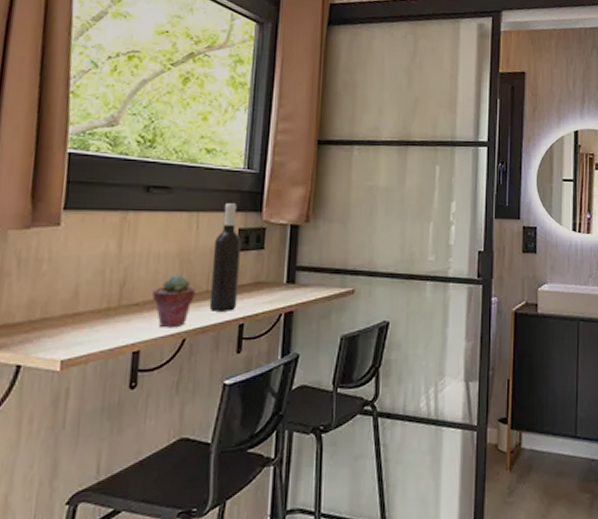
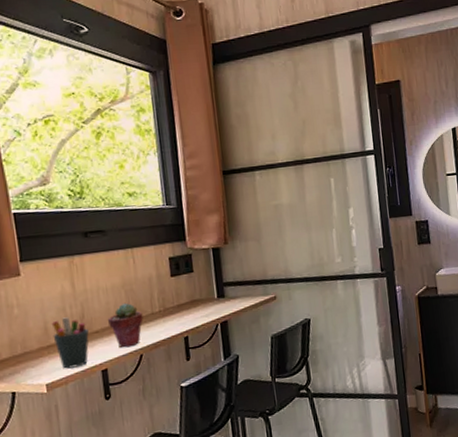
pen holder: none [82,282,127,345] -> present [51,317,89,369]
wine bottle: present [209,203,241,311] -> none [150,236,180,329]

